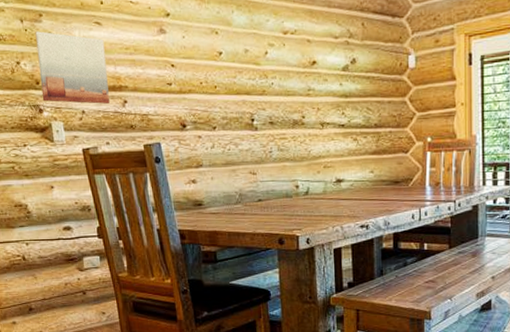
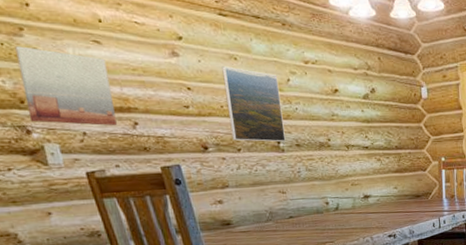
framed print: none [203,41,260,120] -> present [222,66,286,142]

